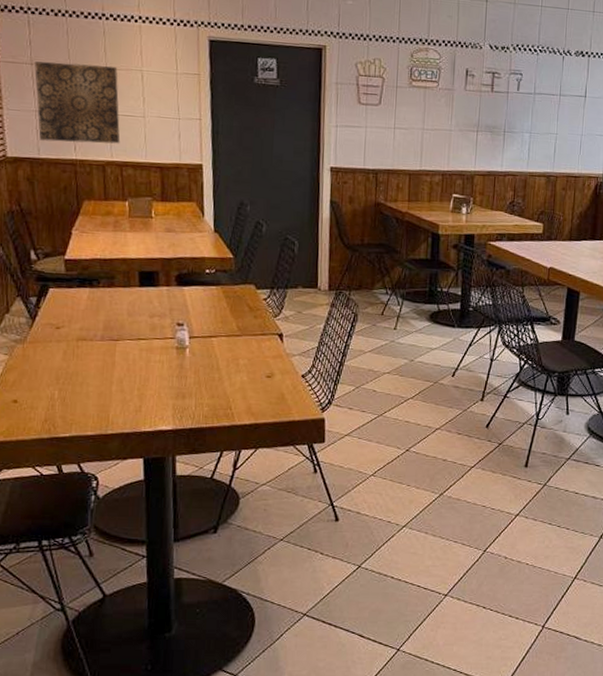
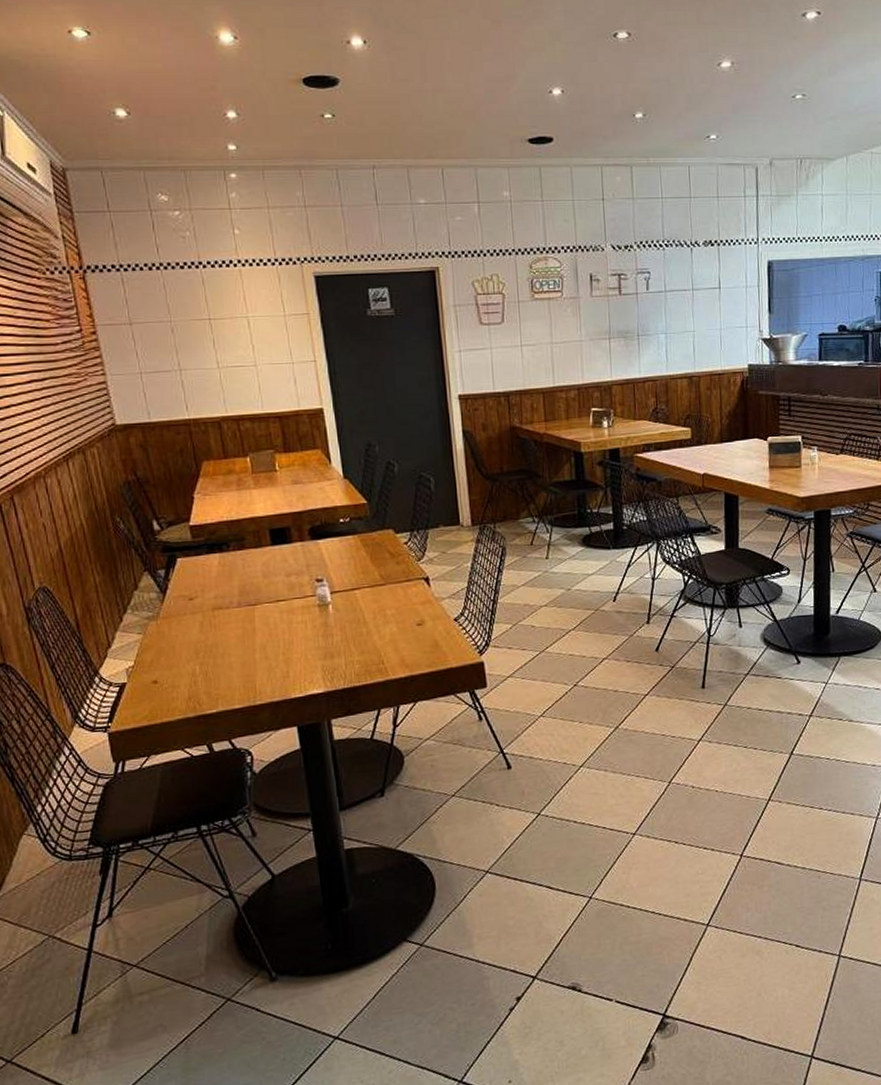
wall art: present [34,61,120,144] -> none [134,316,234,403]

